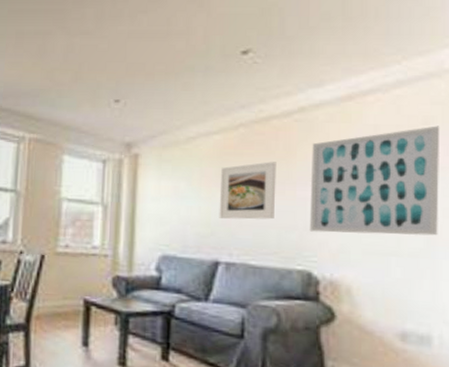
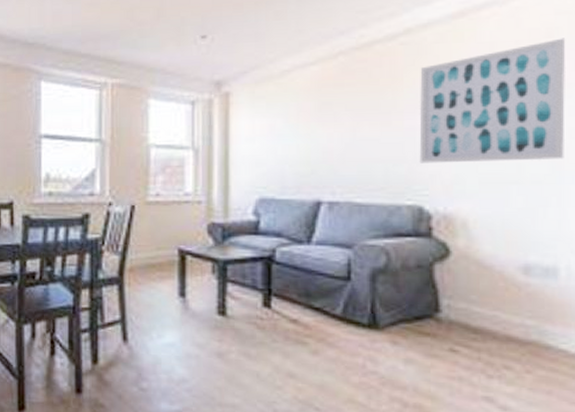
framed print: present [219,161,277,220] -> none [319,90,381,155]

